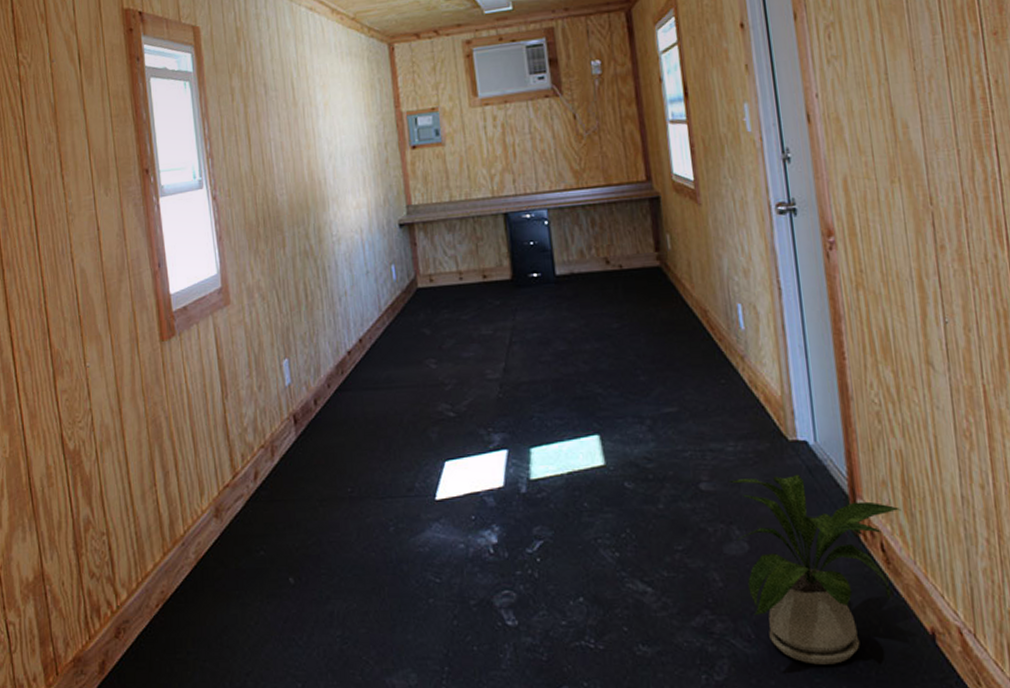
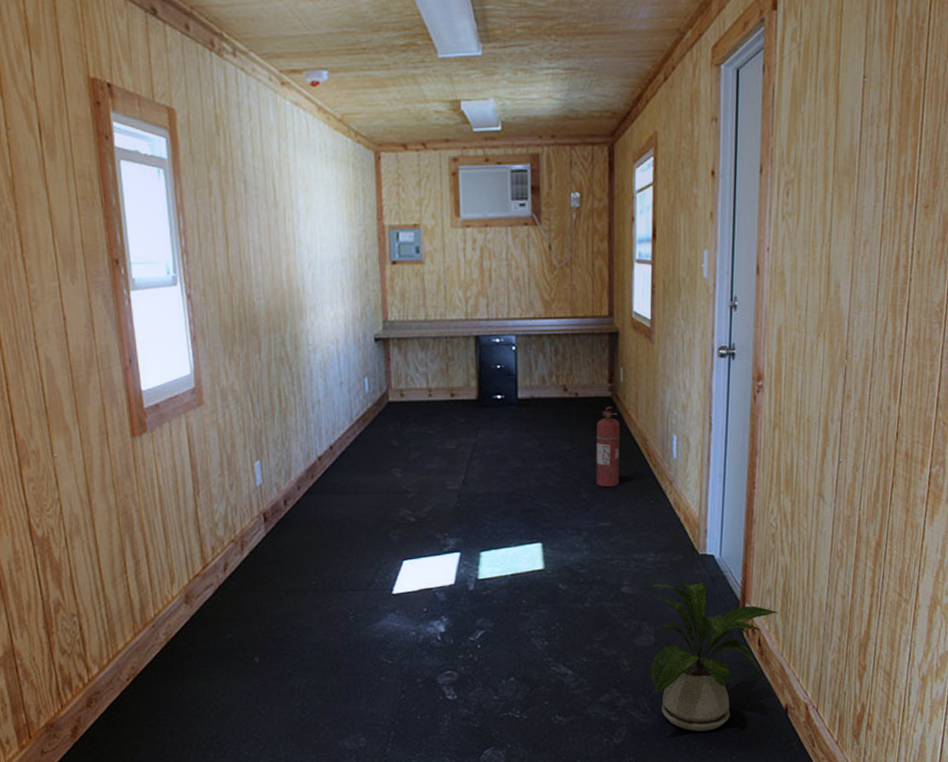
fire extinguisher: none [647,276,682,367] -> present [596,406,621,486]

